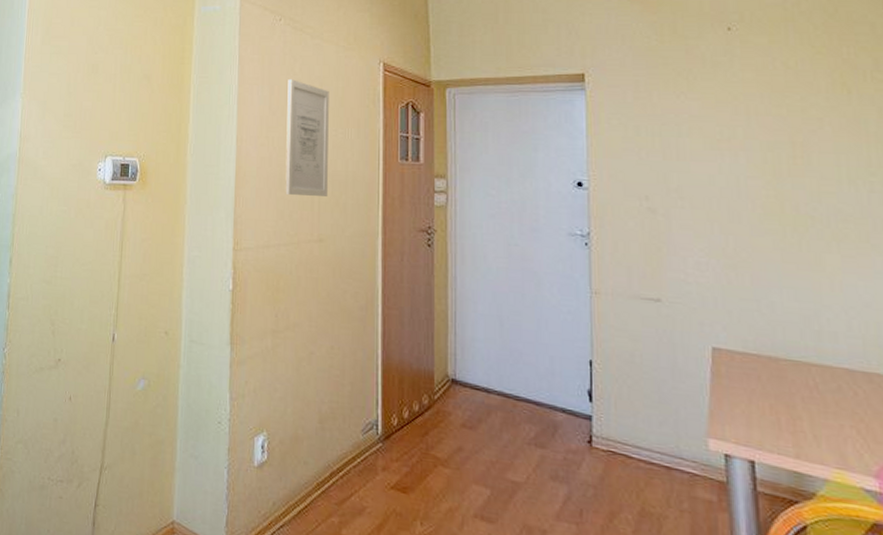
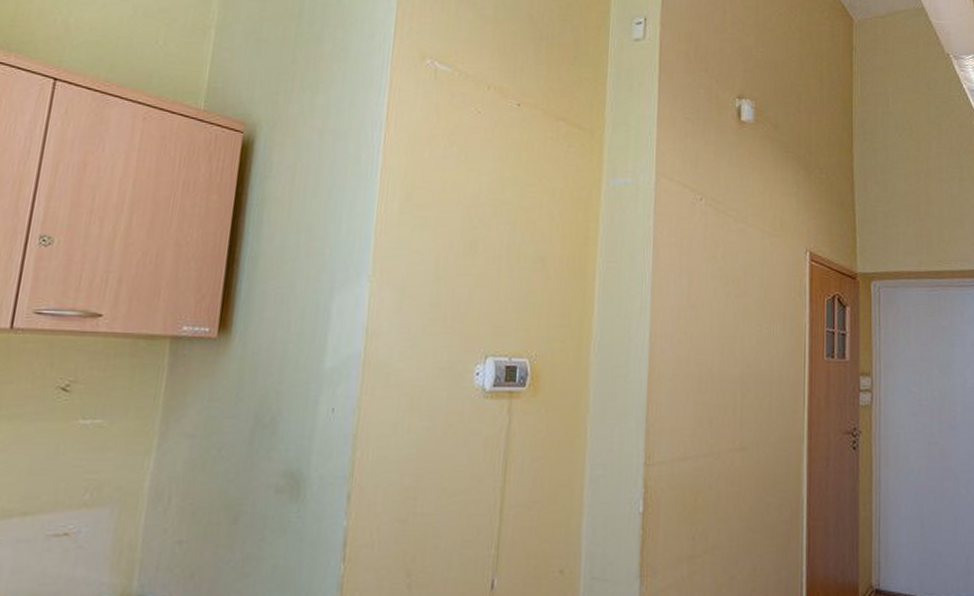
wall art: present [285,79,329,196] -> none [704,267,754,399]

